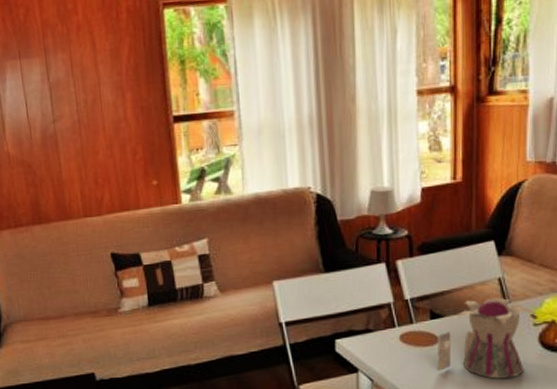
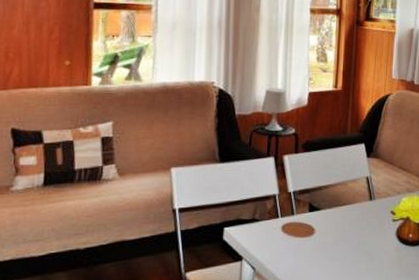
teapot: present [437,297,536,379] -> none [313,194,394,269]

